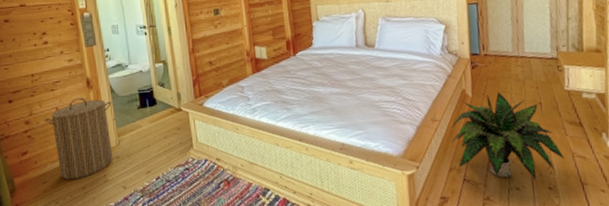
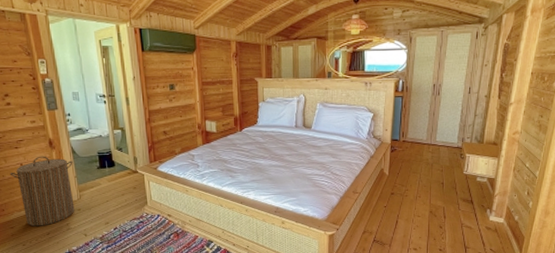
potted plant: present [450,92,565,180] -> none [367,172,456,243]

